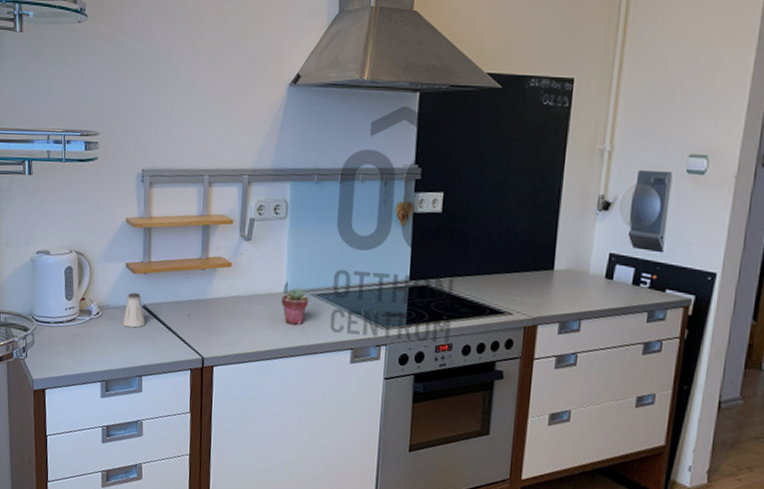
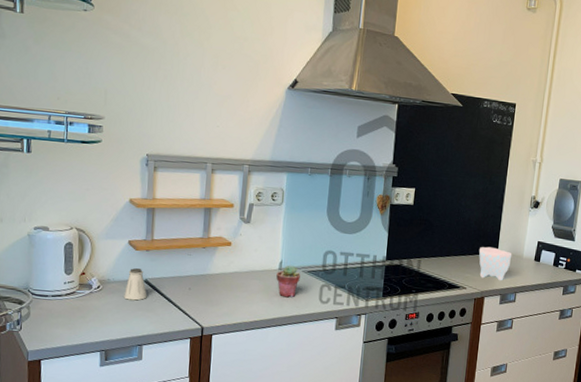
bowl: none [528,261,574,305] -> present [479,246,512,281]

